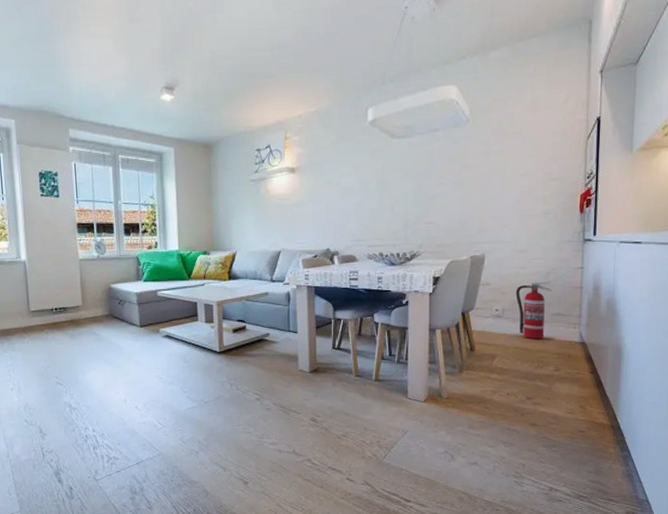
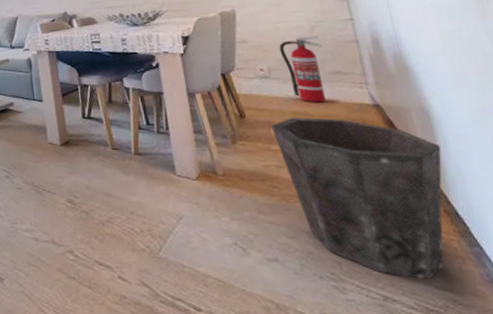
waste bin: none [494,352,622,475] -> present [271,117,444,279]

